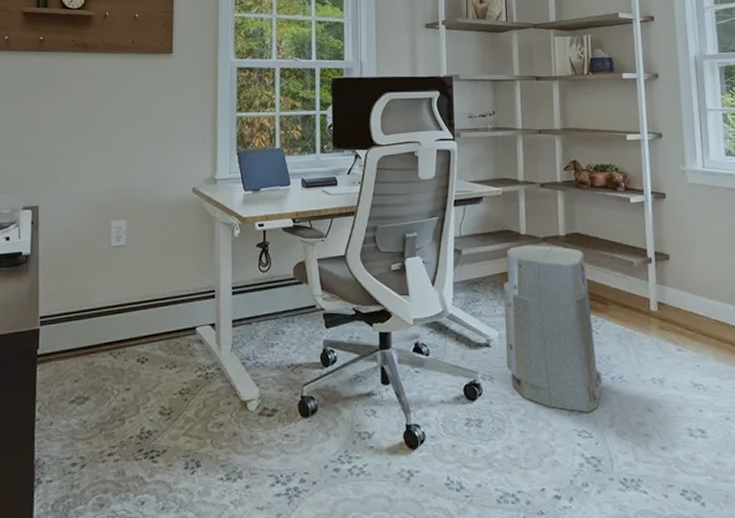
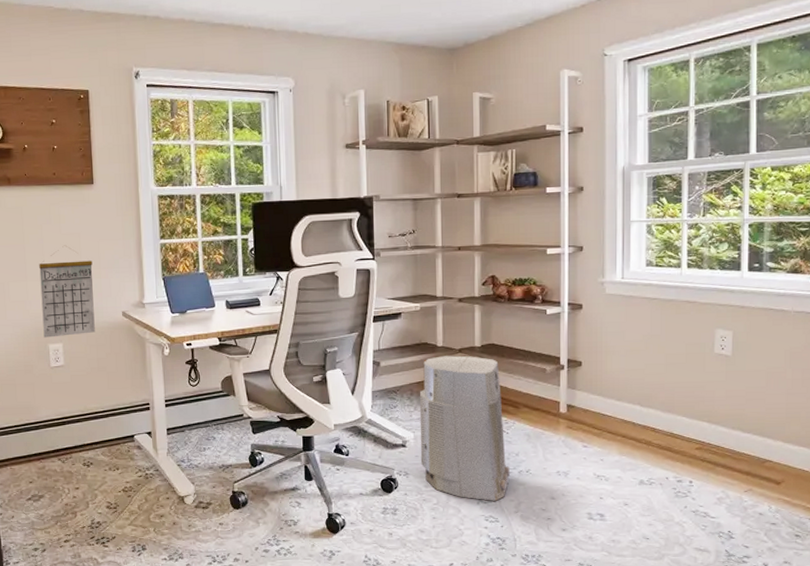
calendar: none [107,115,165,214] -> present [39,245,95,338]

